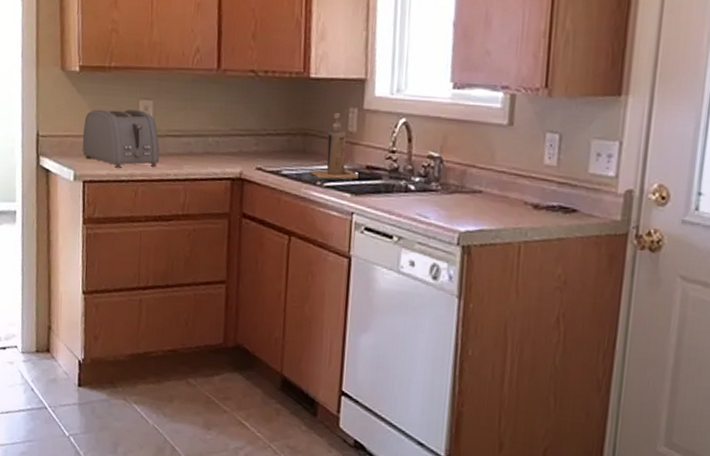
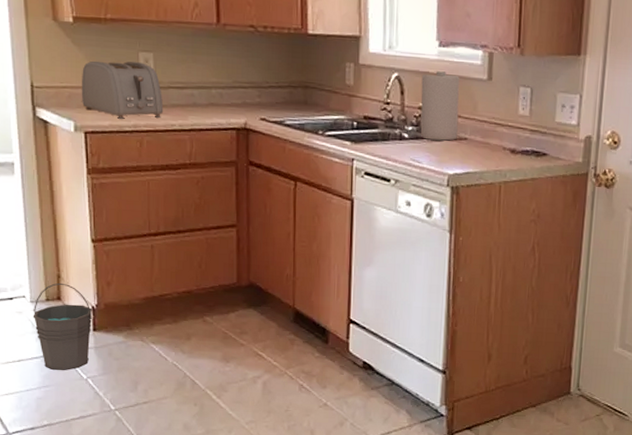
bucket: none [22,334,79,426] -> present [33,283,93,370]
soap dispenser: present [309,113,359,179] -> none [311,67,357,129]
paper towel holder: none [428,116,476,194] -> present [420,71,460,141]

